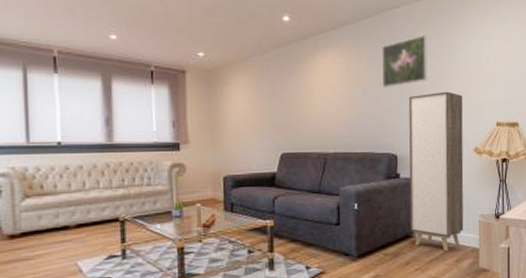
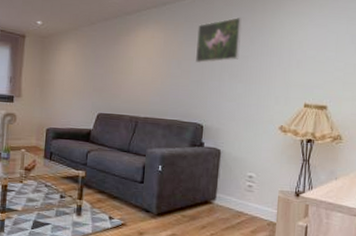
cabinet: present [408,91,464,252] -> none [209,70,273,222]

